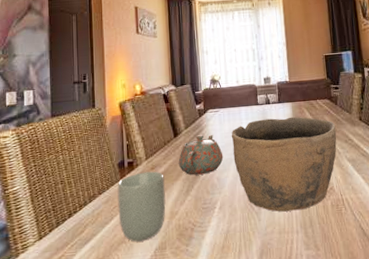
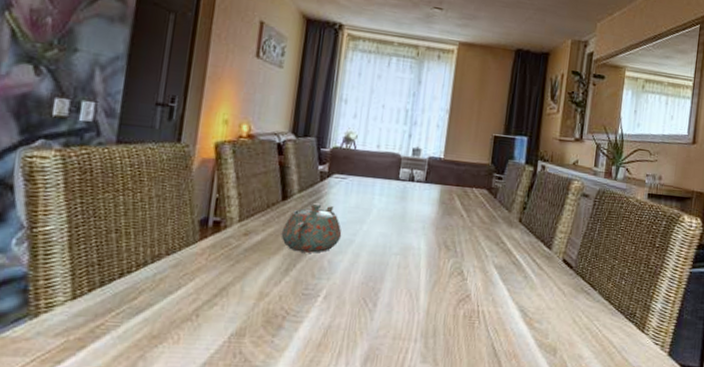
cup: present [117,171,166,242] -> none [188,236,260,323]
bowl: present [231,116,337,212] -> none [354,198,489,316]

